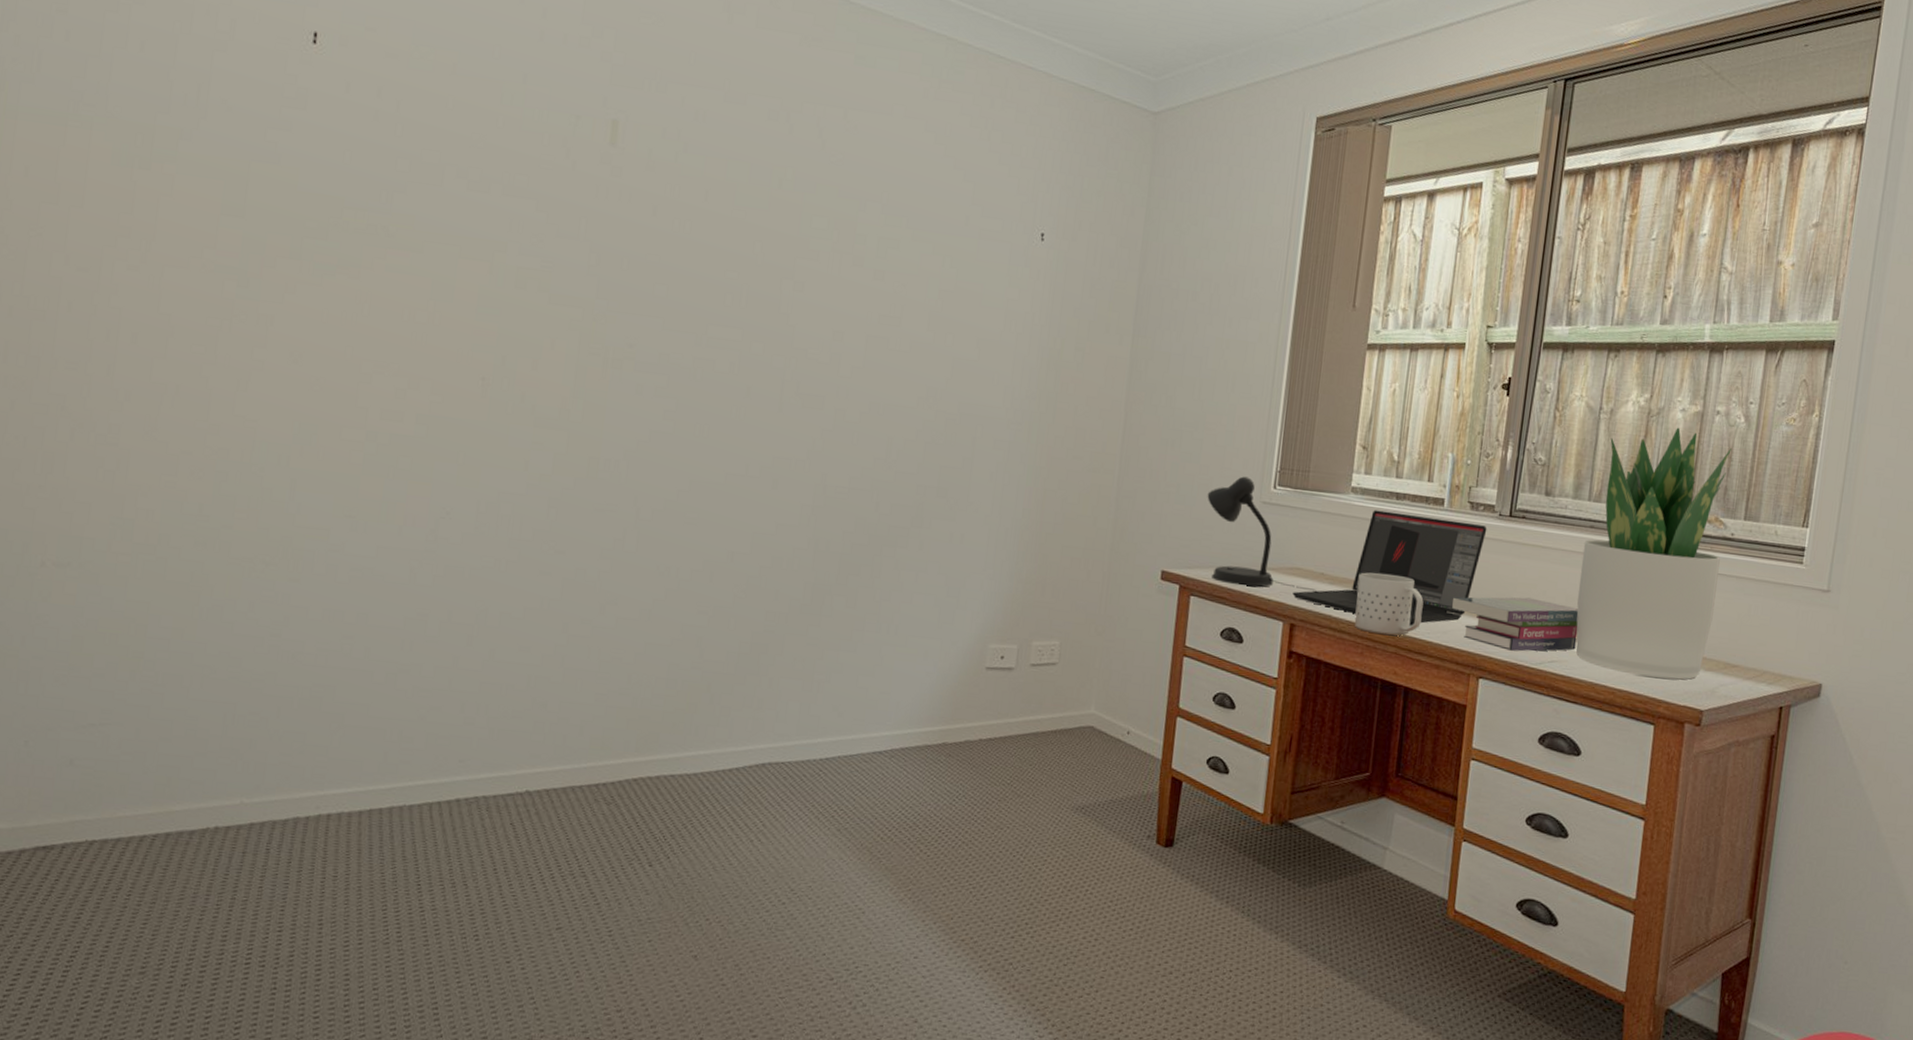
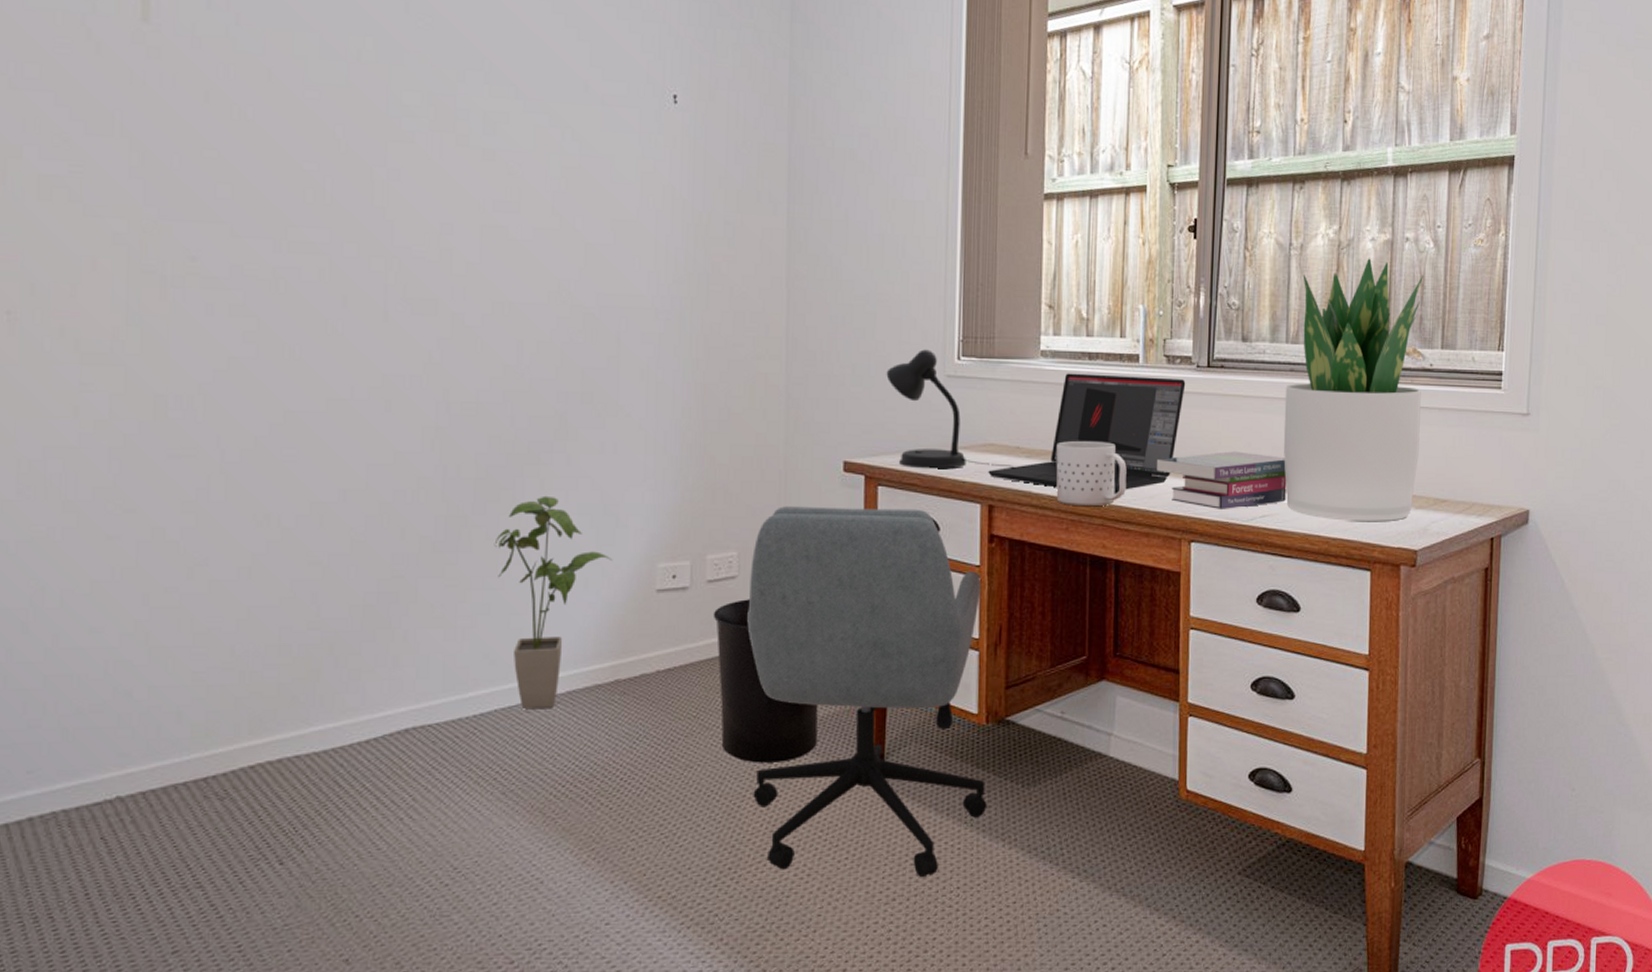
house plant: none [851,574,951,761] -> present [494,495,613,710]
waste bin: none [1030,684,1118,835] -> present [713,599,818,763]
office chair: none [1053,605,1277,957] -> present [747,506,987,878]

